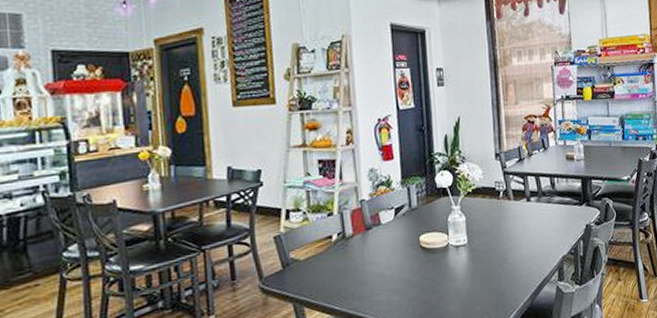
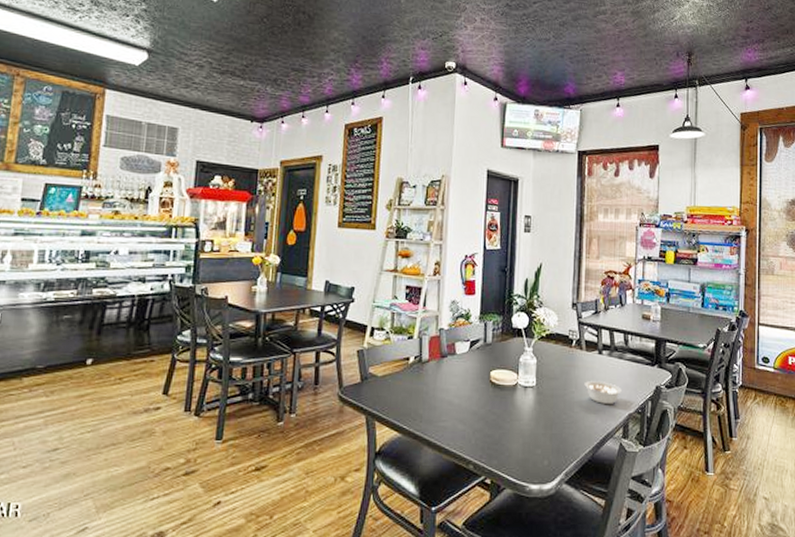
legume: none [516,228,553,251] -> present [584,380,622,404]

